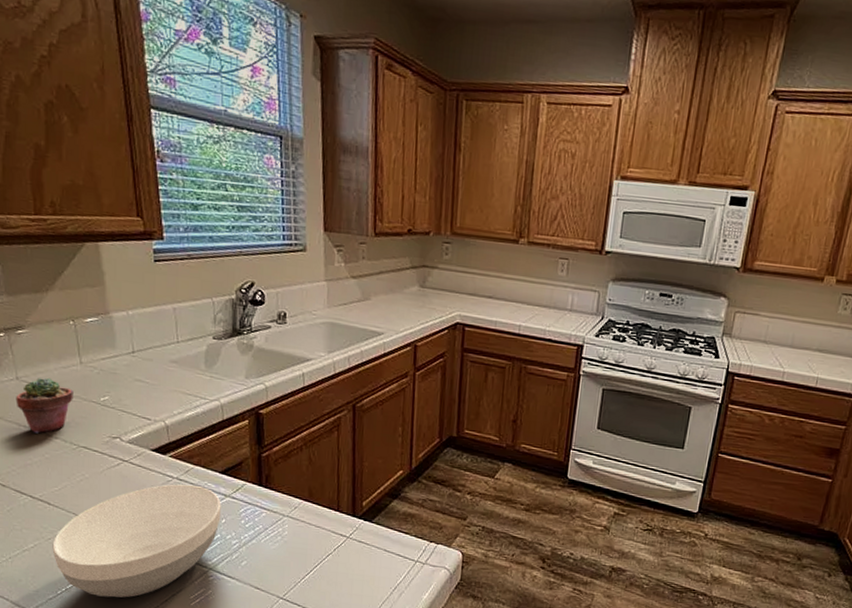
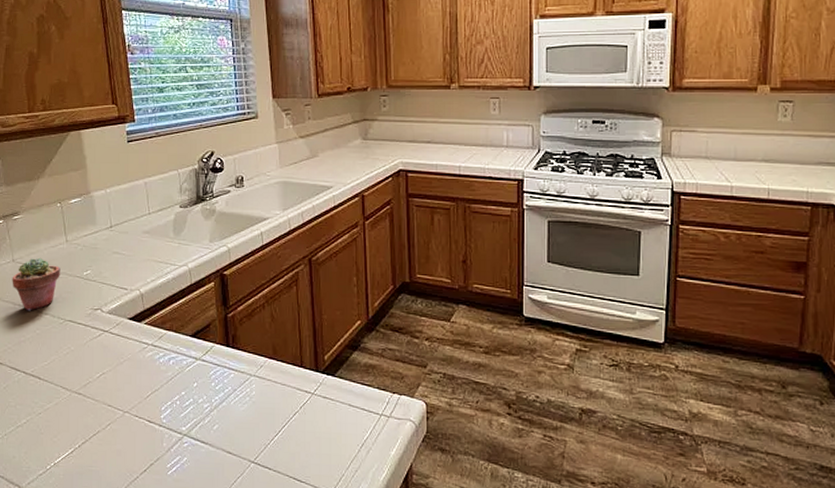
bowl: present [52,484,221,598] -> none [42,350,193,470]

